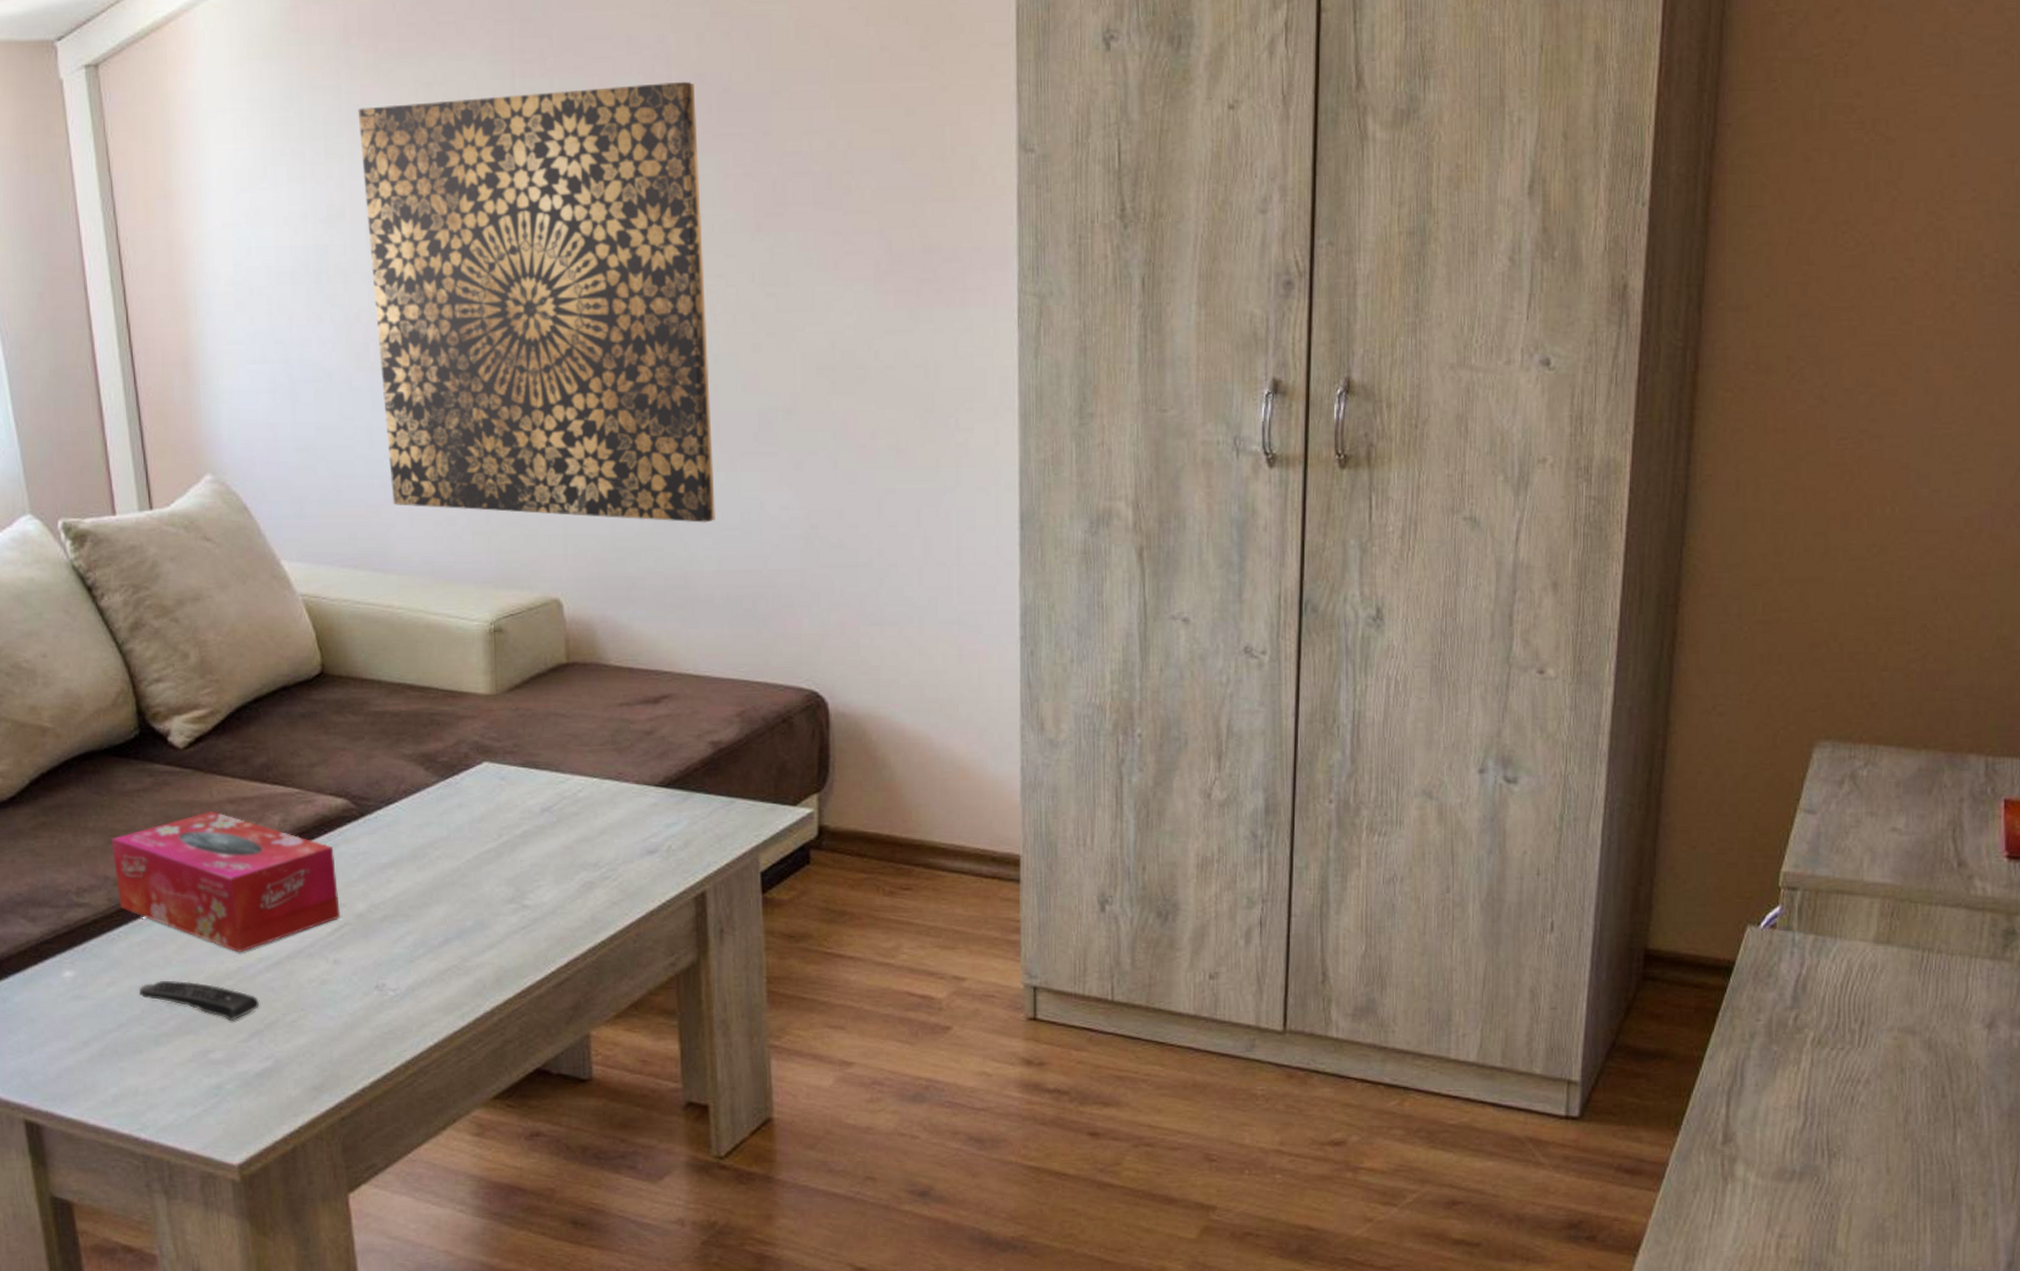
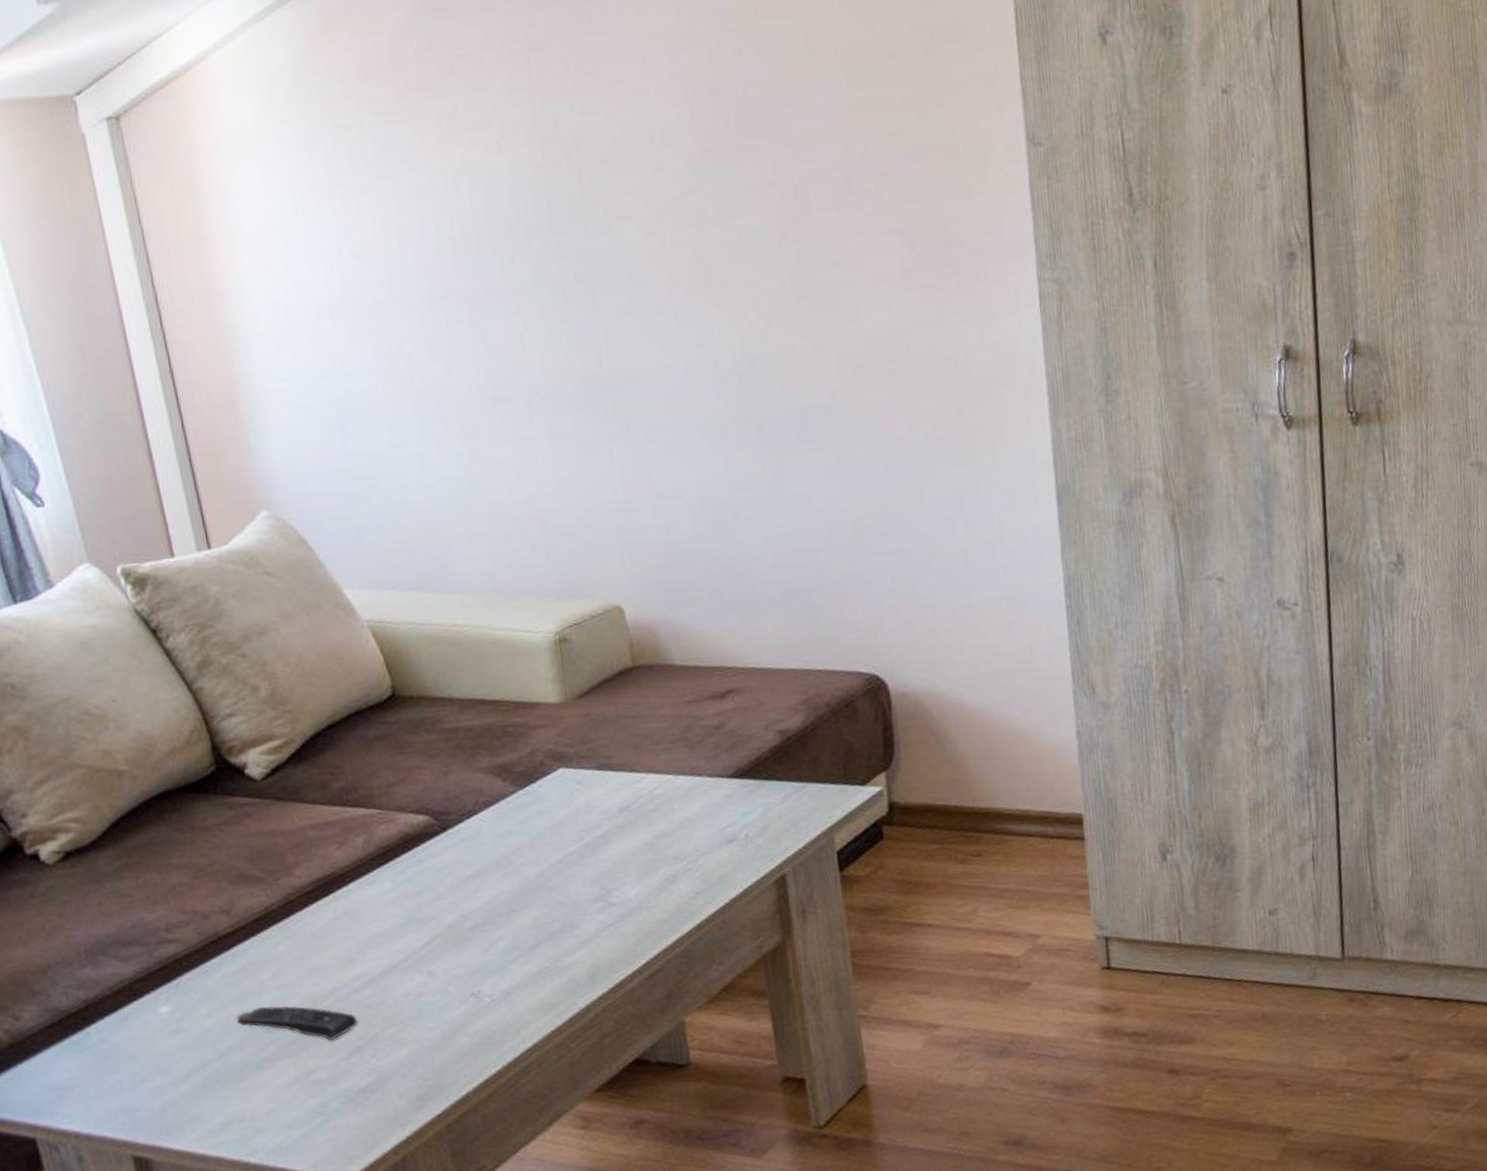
tissue box: present [112,811,340,953] -> none [197,838,431,974]
wall art: present [357,81,715,523] -> none [383,98,766,527]

